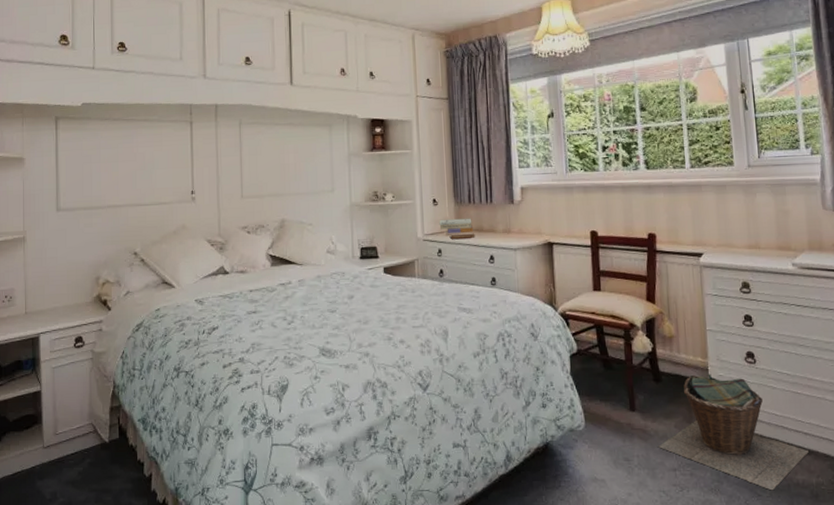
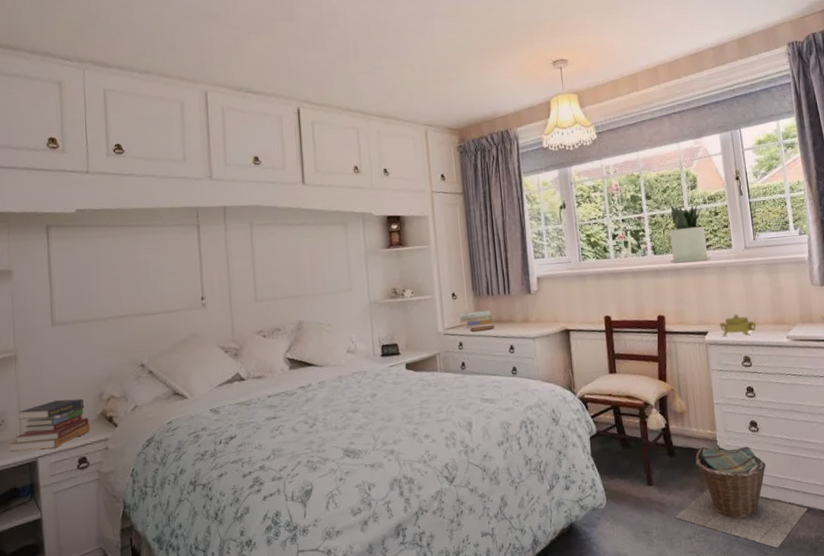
books: none [15,281,86,328] -> present [9,398,90,453]
planter: none [663,116,711,180] -> present [669,203,712,264]
decorative box: none [716,235,758,260] -> present [719,313,756,336]

